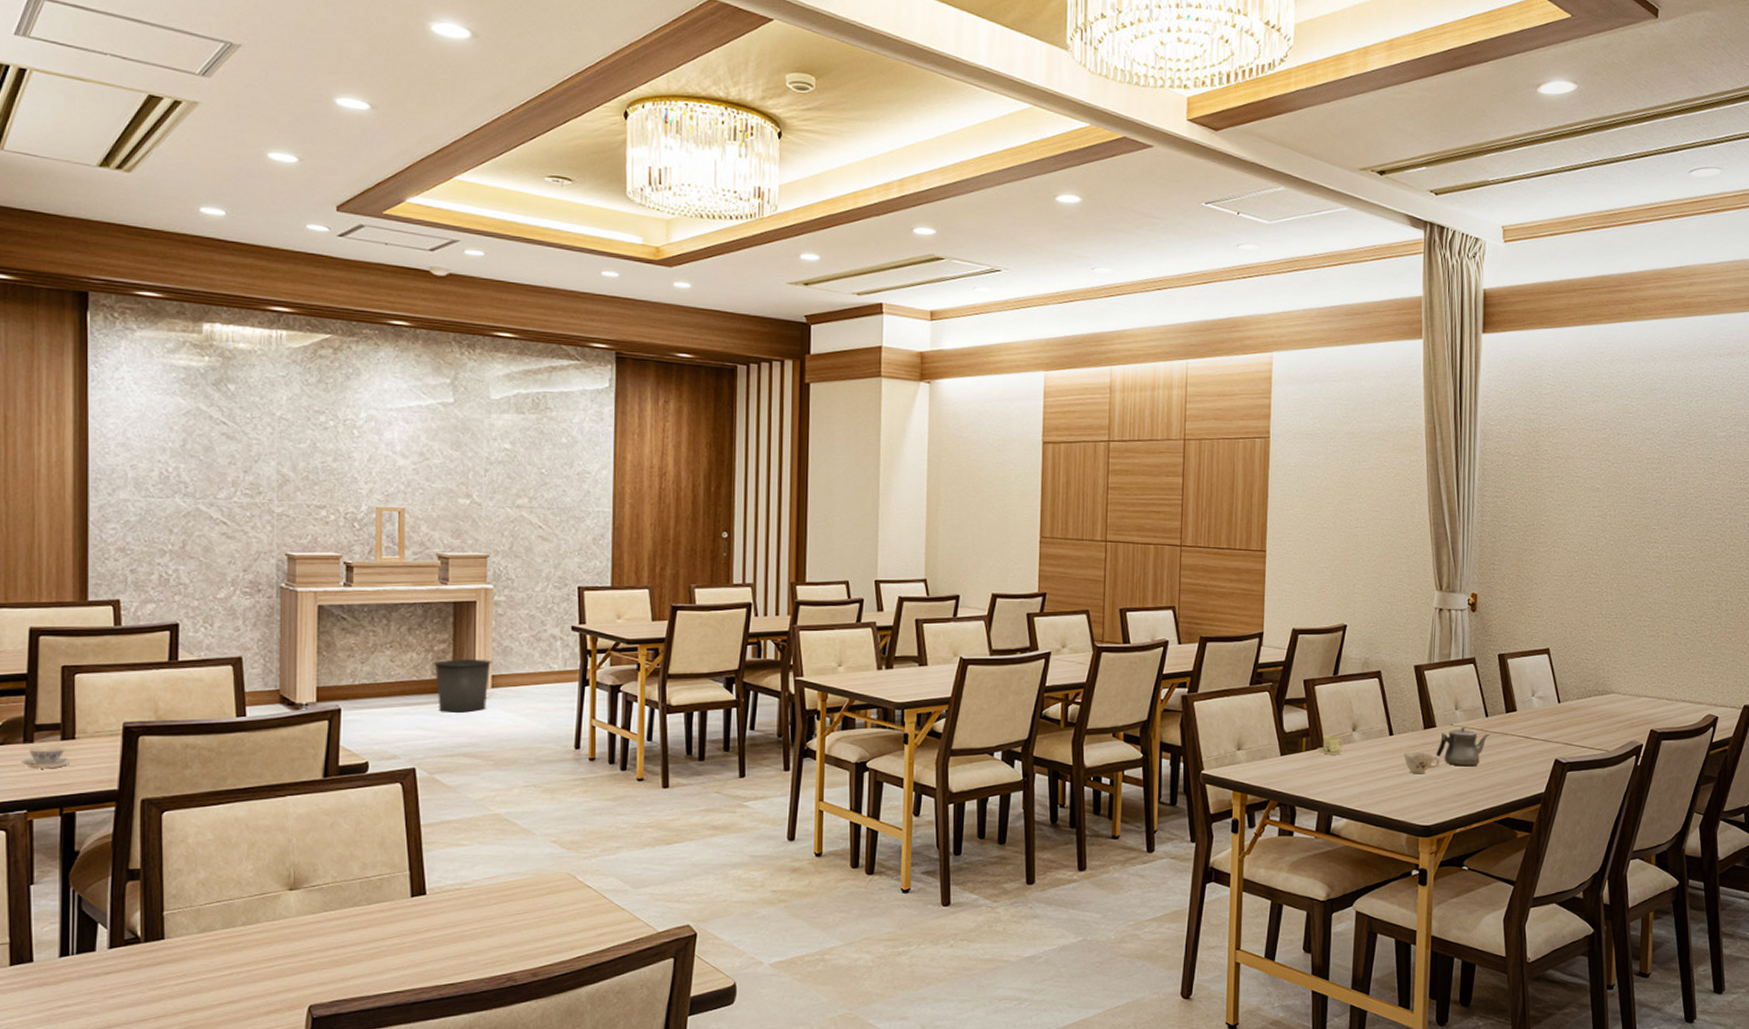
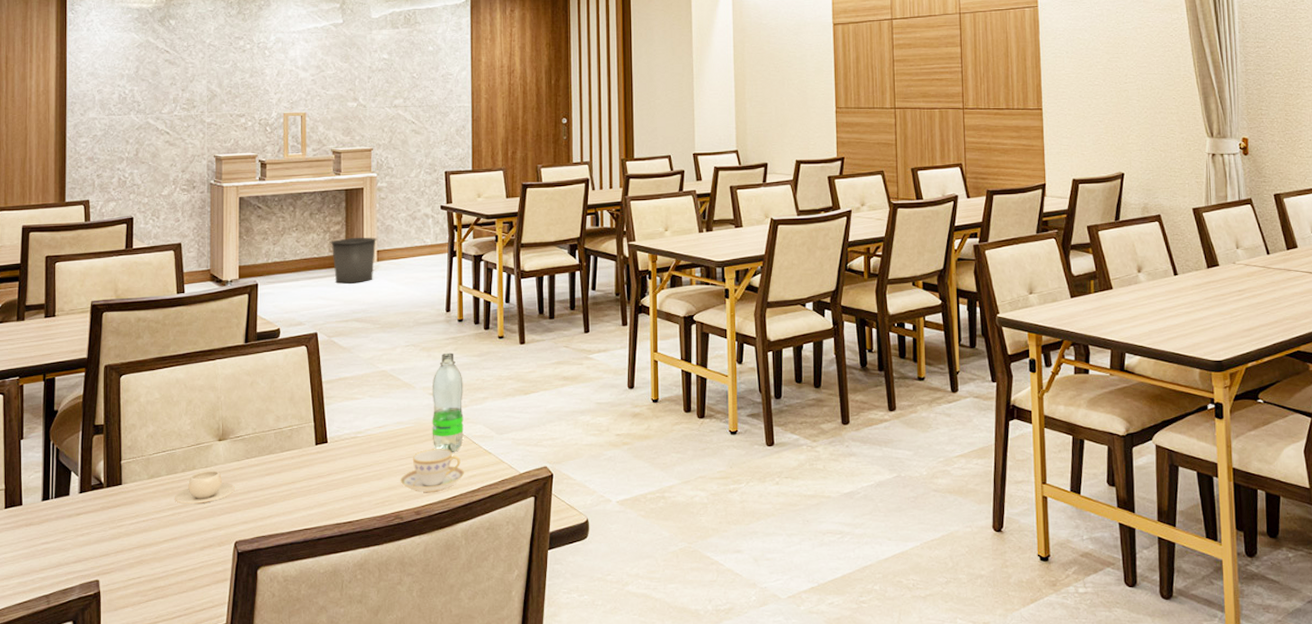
teacup: present [21,746,71,769] -> none [15,323,52,342]
teacup: none [231,924,309,963] -> present [174,470,235,505]
teacup: none [514,903,593,952] -> present [400,449,465,492]
bottle: none [554,795,594,907] -> present [432,352,464,452]
cup and saucer: present [1316,735,1346,755] -> none [1104,277,1133,296]
teacup: present [1403,751,1439,774] -> none [1189,290,1225,312]
teapot: present [1436,727,1490,767] -> none [1221,265,1273,303]

